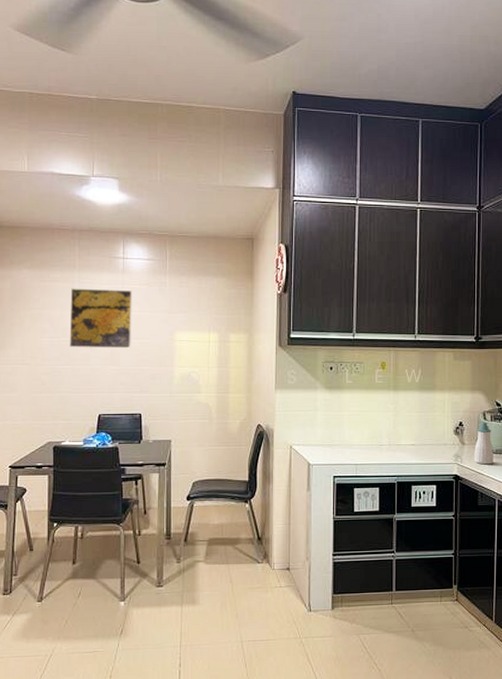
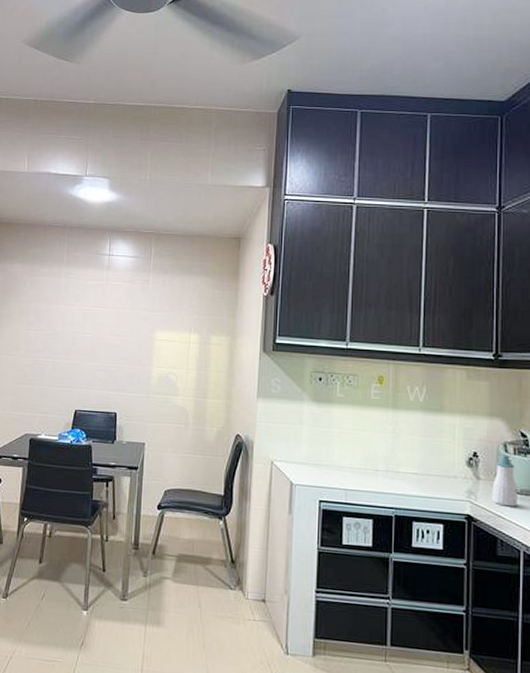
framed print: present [69,288,132,349] -> none [52,283,115,345]

